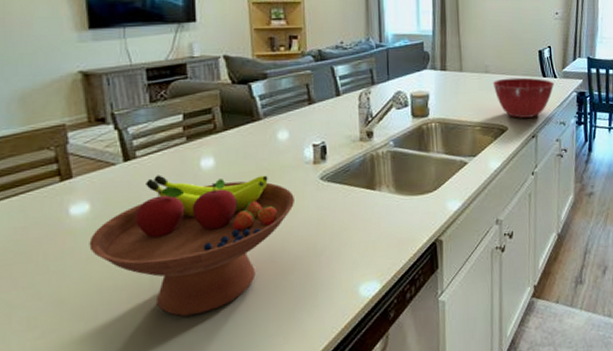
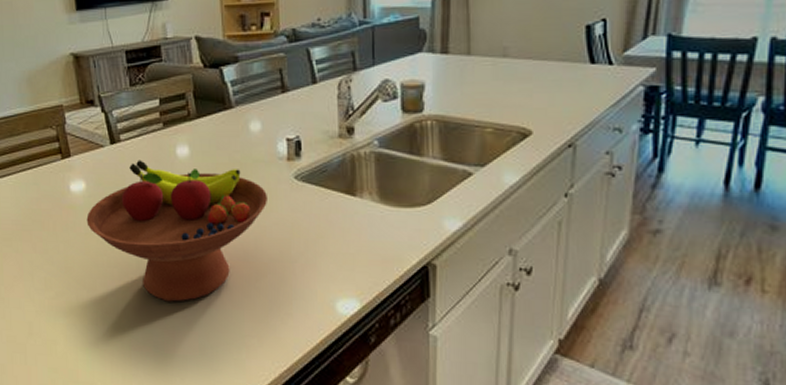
mixing bowl: present [492,77,555,118] -> none [512,63,609,120]

